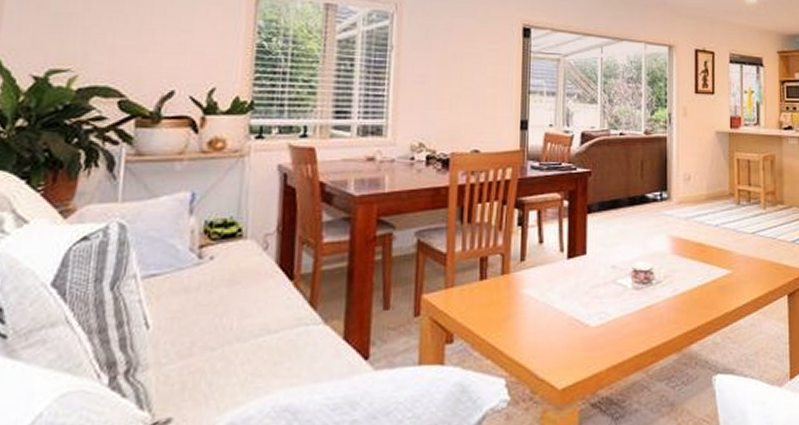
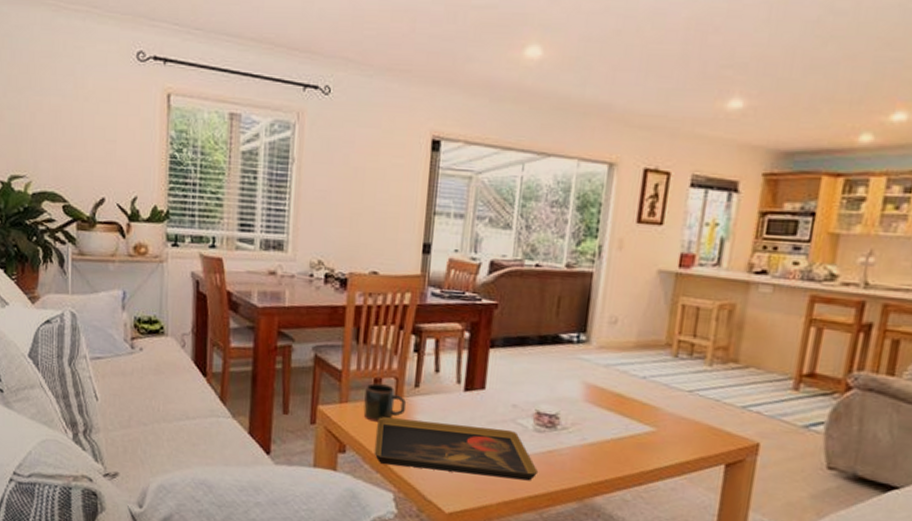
mug: none [470,262,512,304] -> present [363,383,406,422]
decorative tray: none [483,292,640,348] -> present [374,417,538,481]

